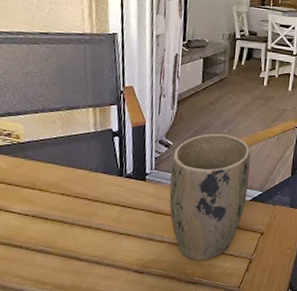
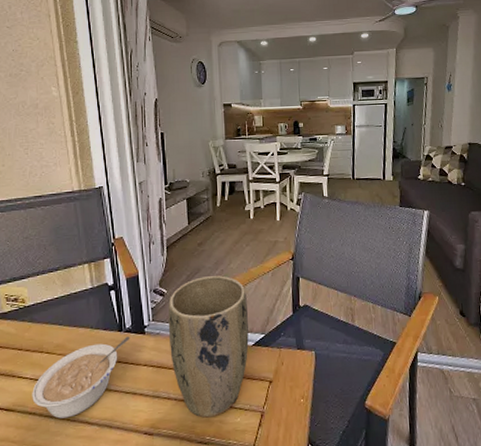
legume: none [19,182,130,253] -> present [32,336,130,419]

